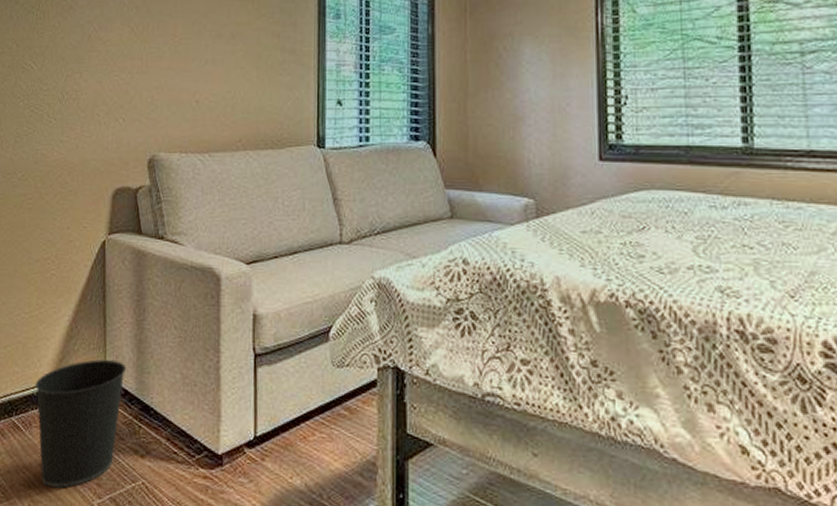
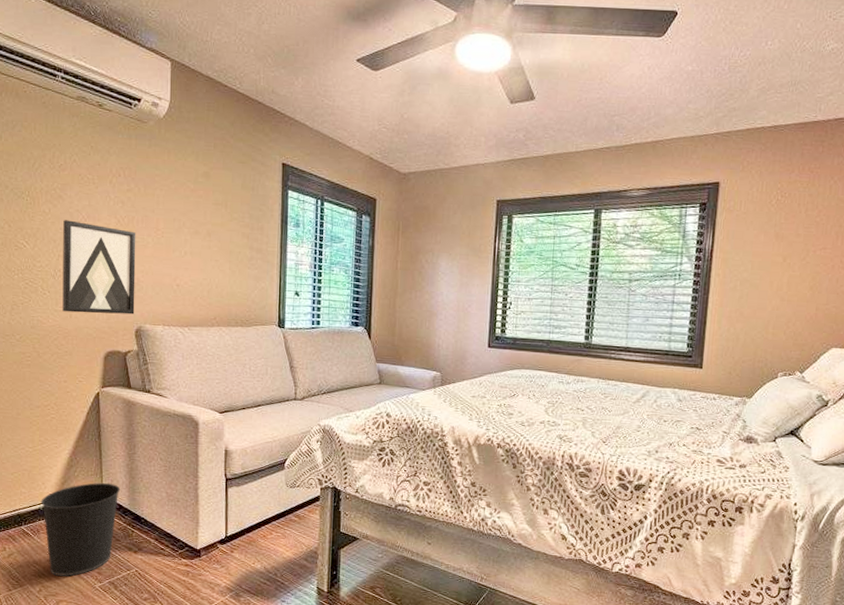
wall art: none [68,33,151,142] -> present [62,220,136,315]

